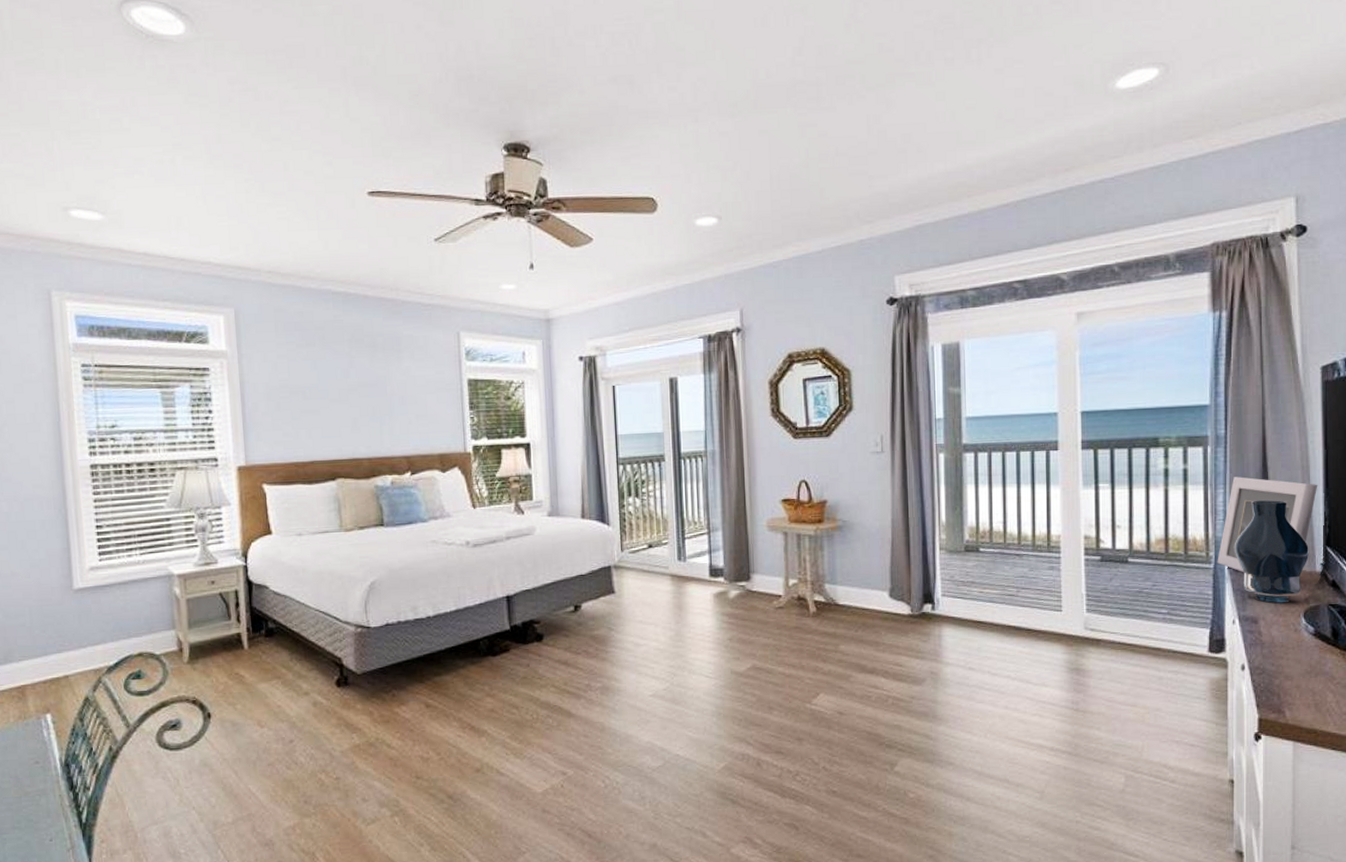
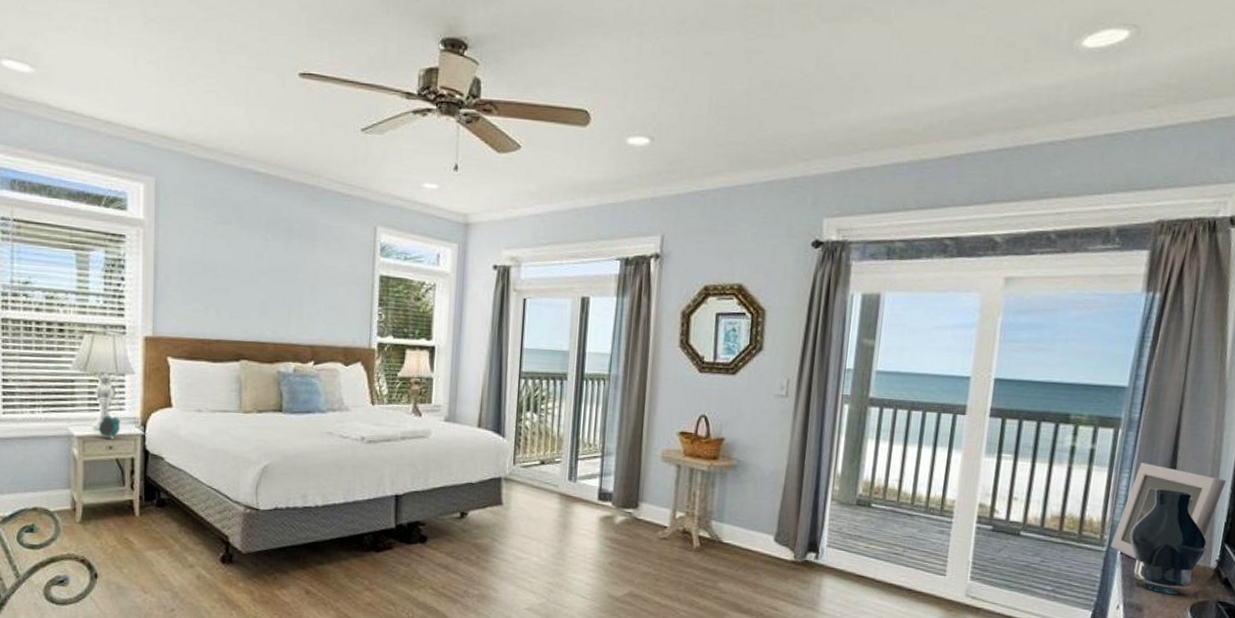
alarm clock: none [198,547,221,574] -> present [98,412,121,440]

